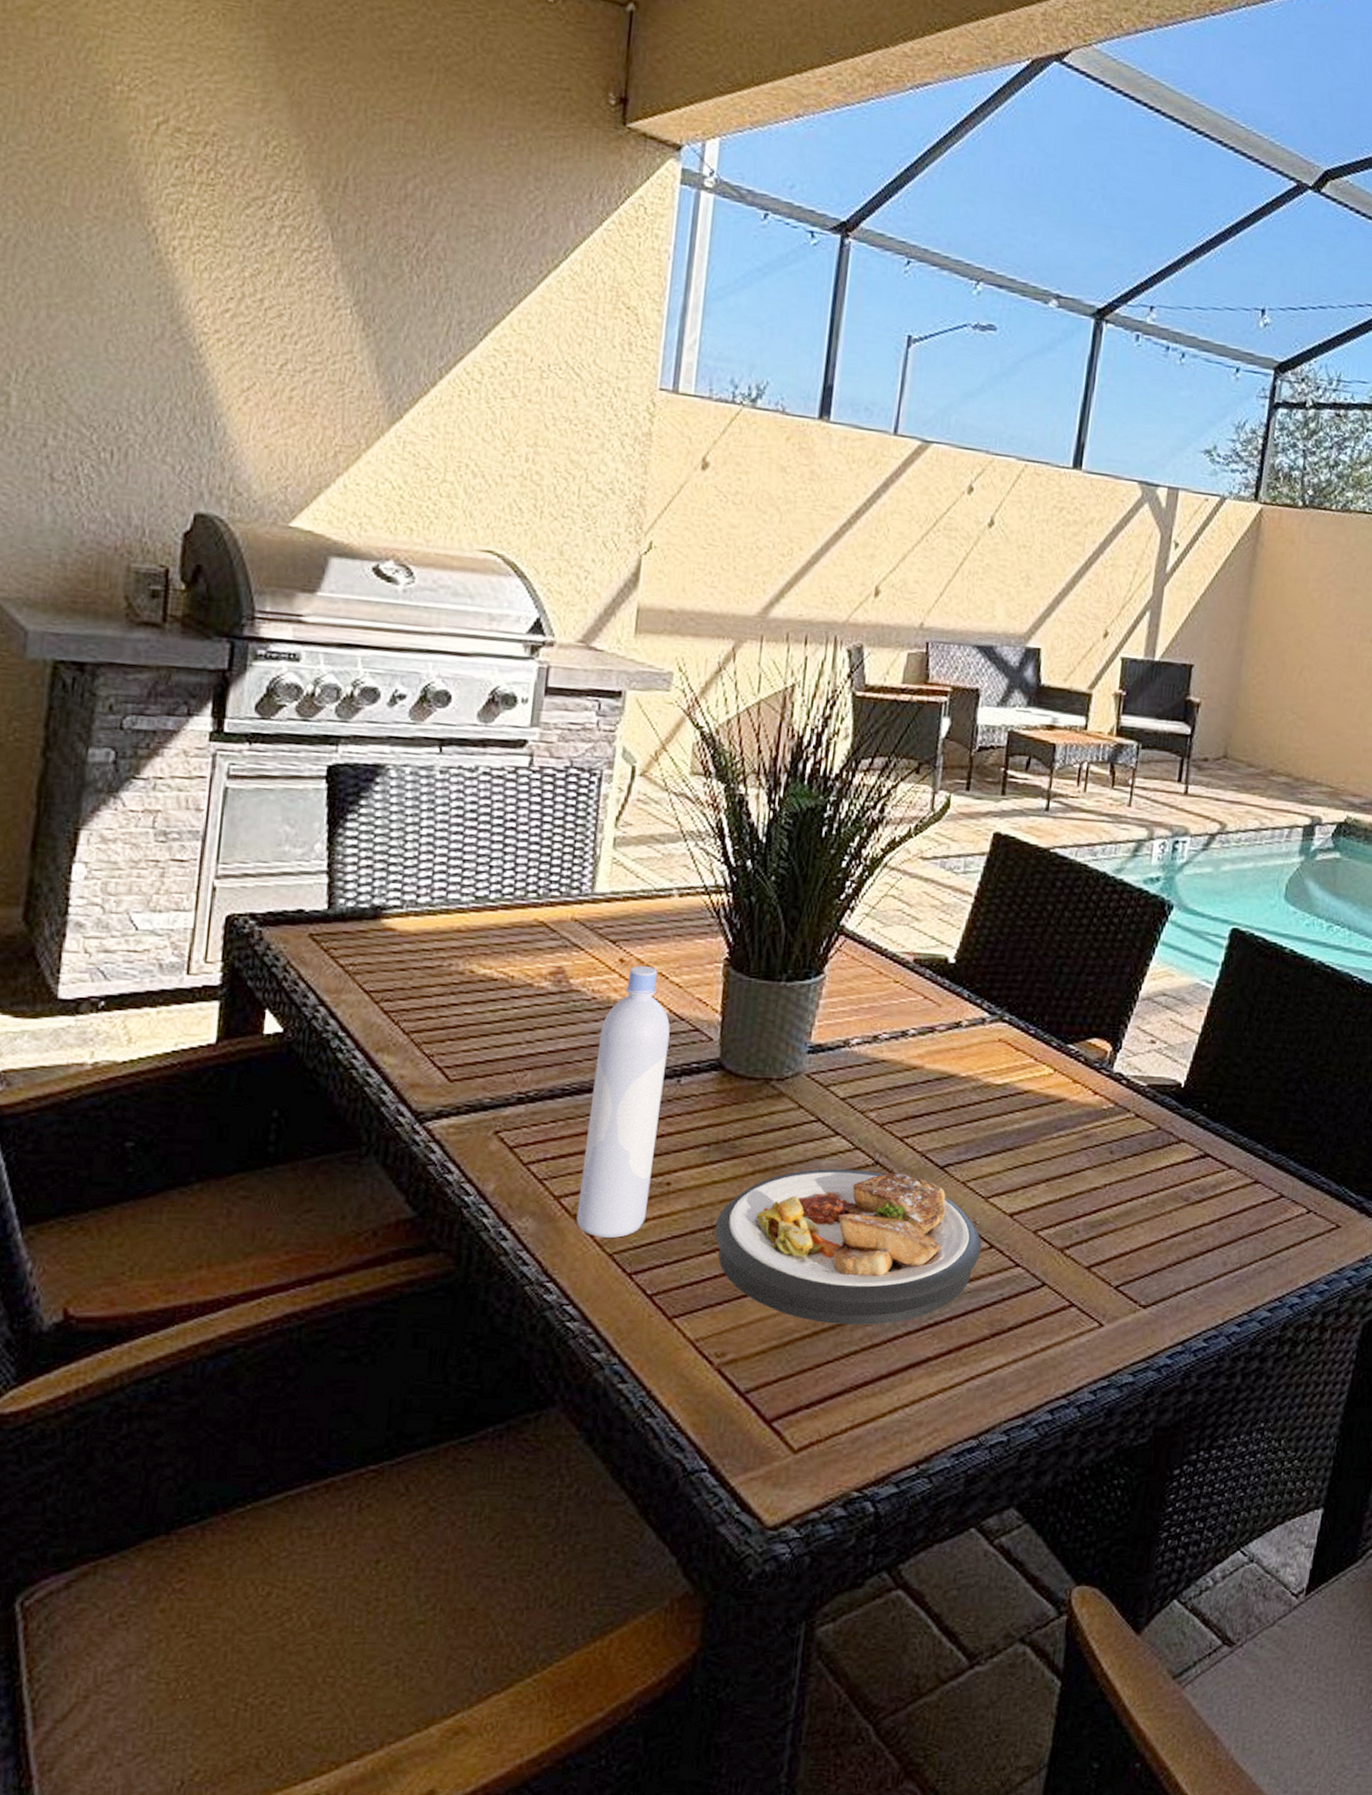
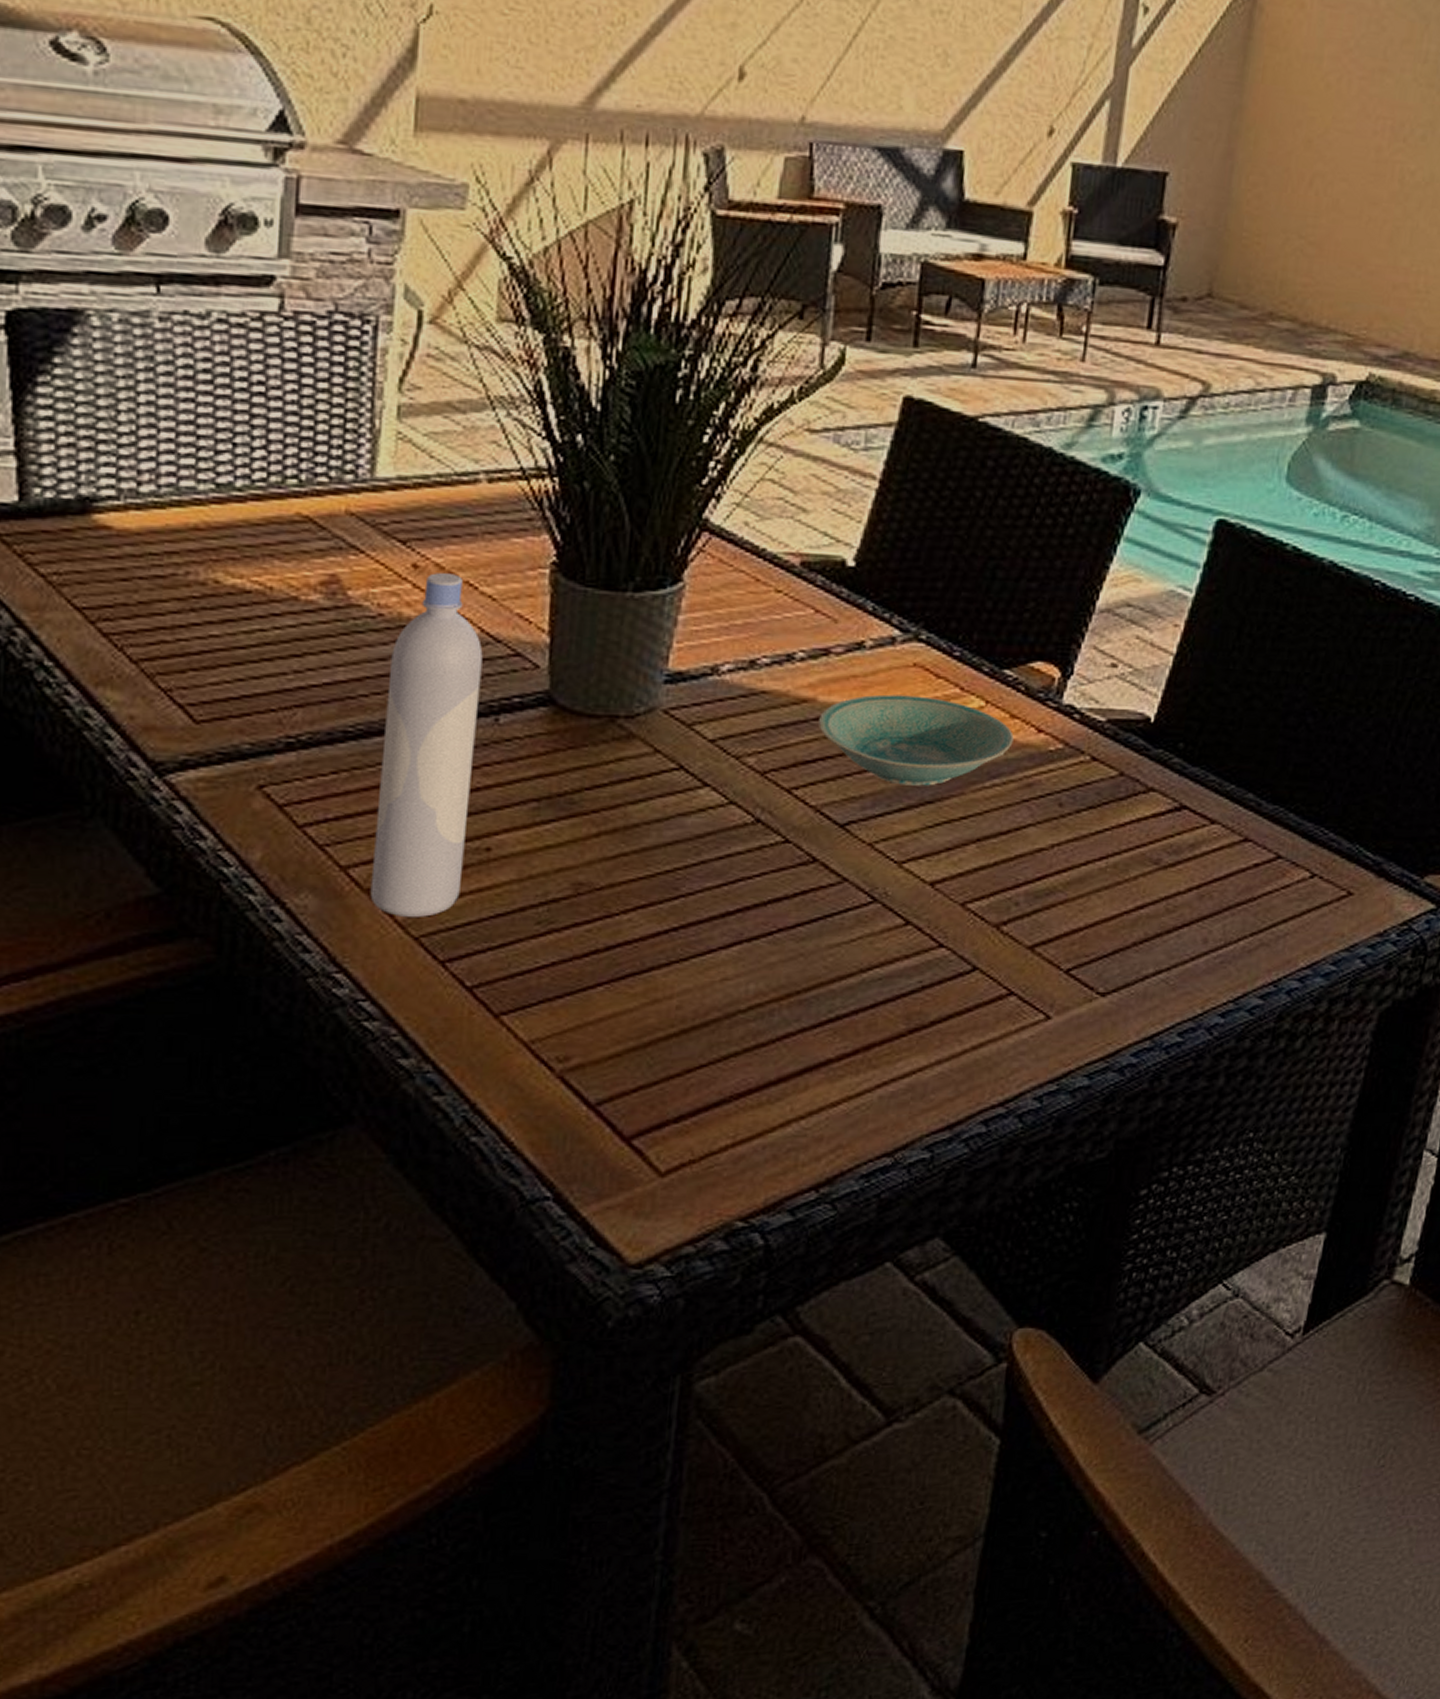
plate: present [715,1169,982,1325] -> none [550,828,895,1020]
bowl: none [925,1063,1075,1137] -> present [819,694,1014,786]

